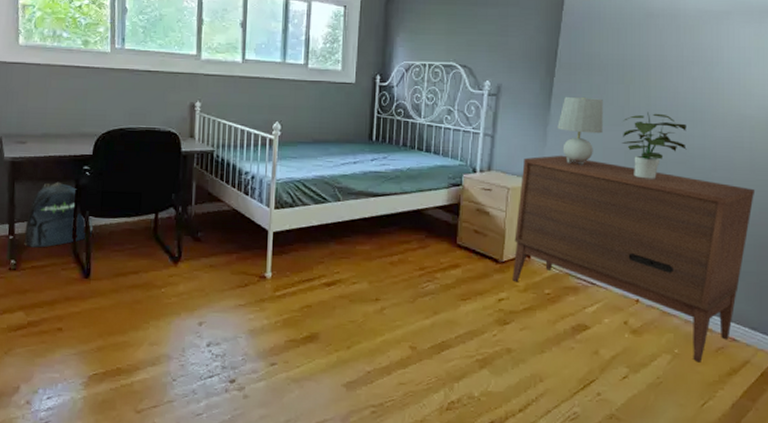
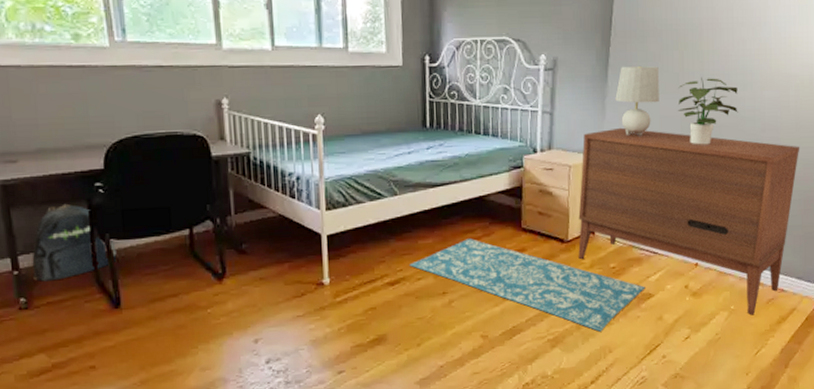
rug: none [346,249,581,358] -> present [409,239,645,332]

